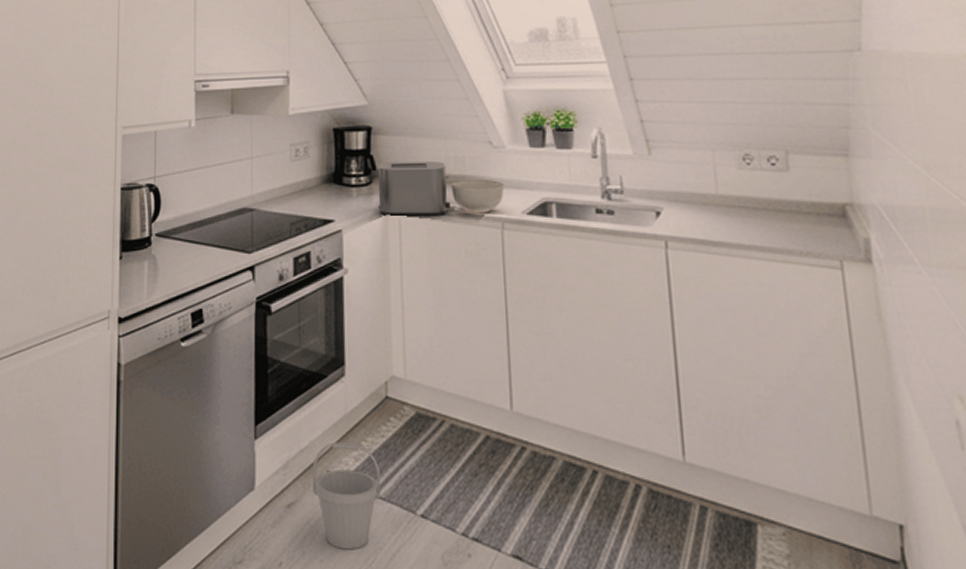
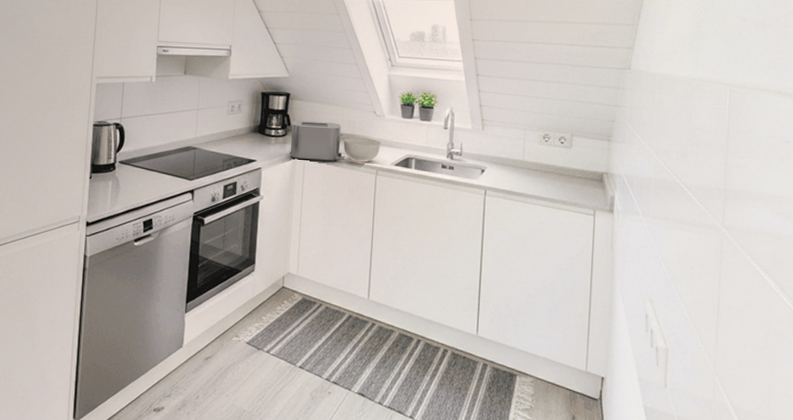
bucket: present [312,442,381,550] -> none [224,316,274,389]

